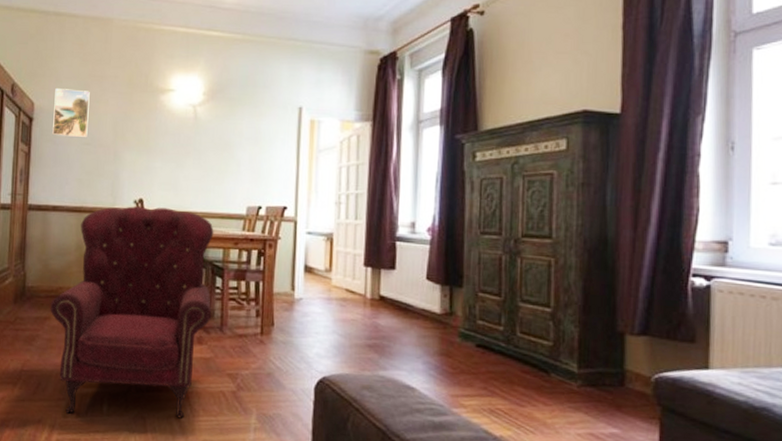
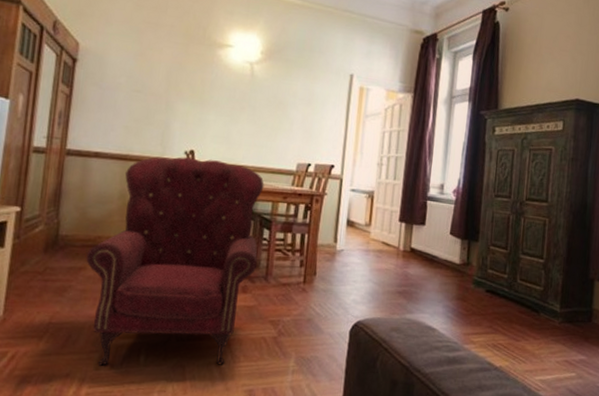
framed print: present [52,89,90,138] -> none [99,31,143,85]

